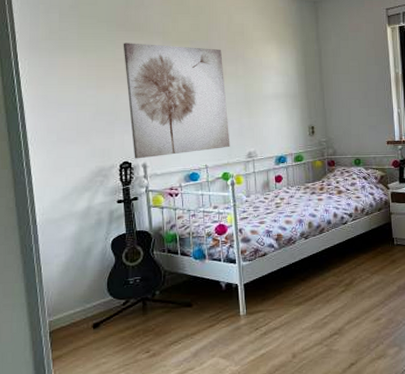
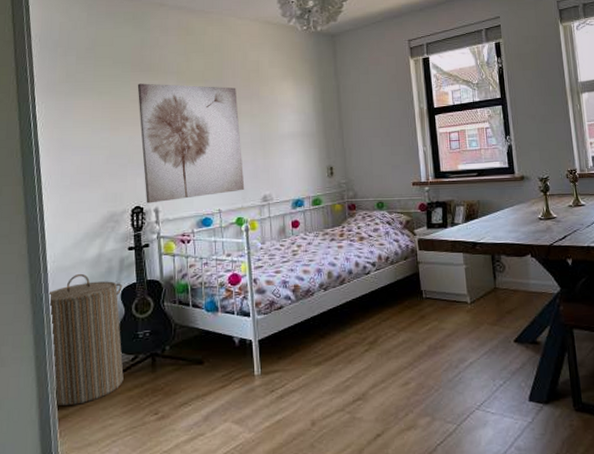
laundry hamper: none [37,225,115,347] -> present [47,273,124,405]

